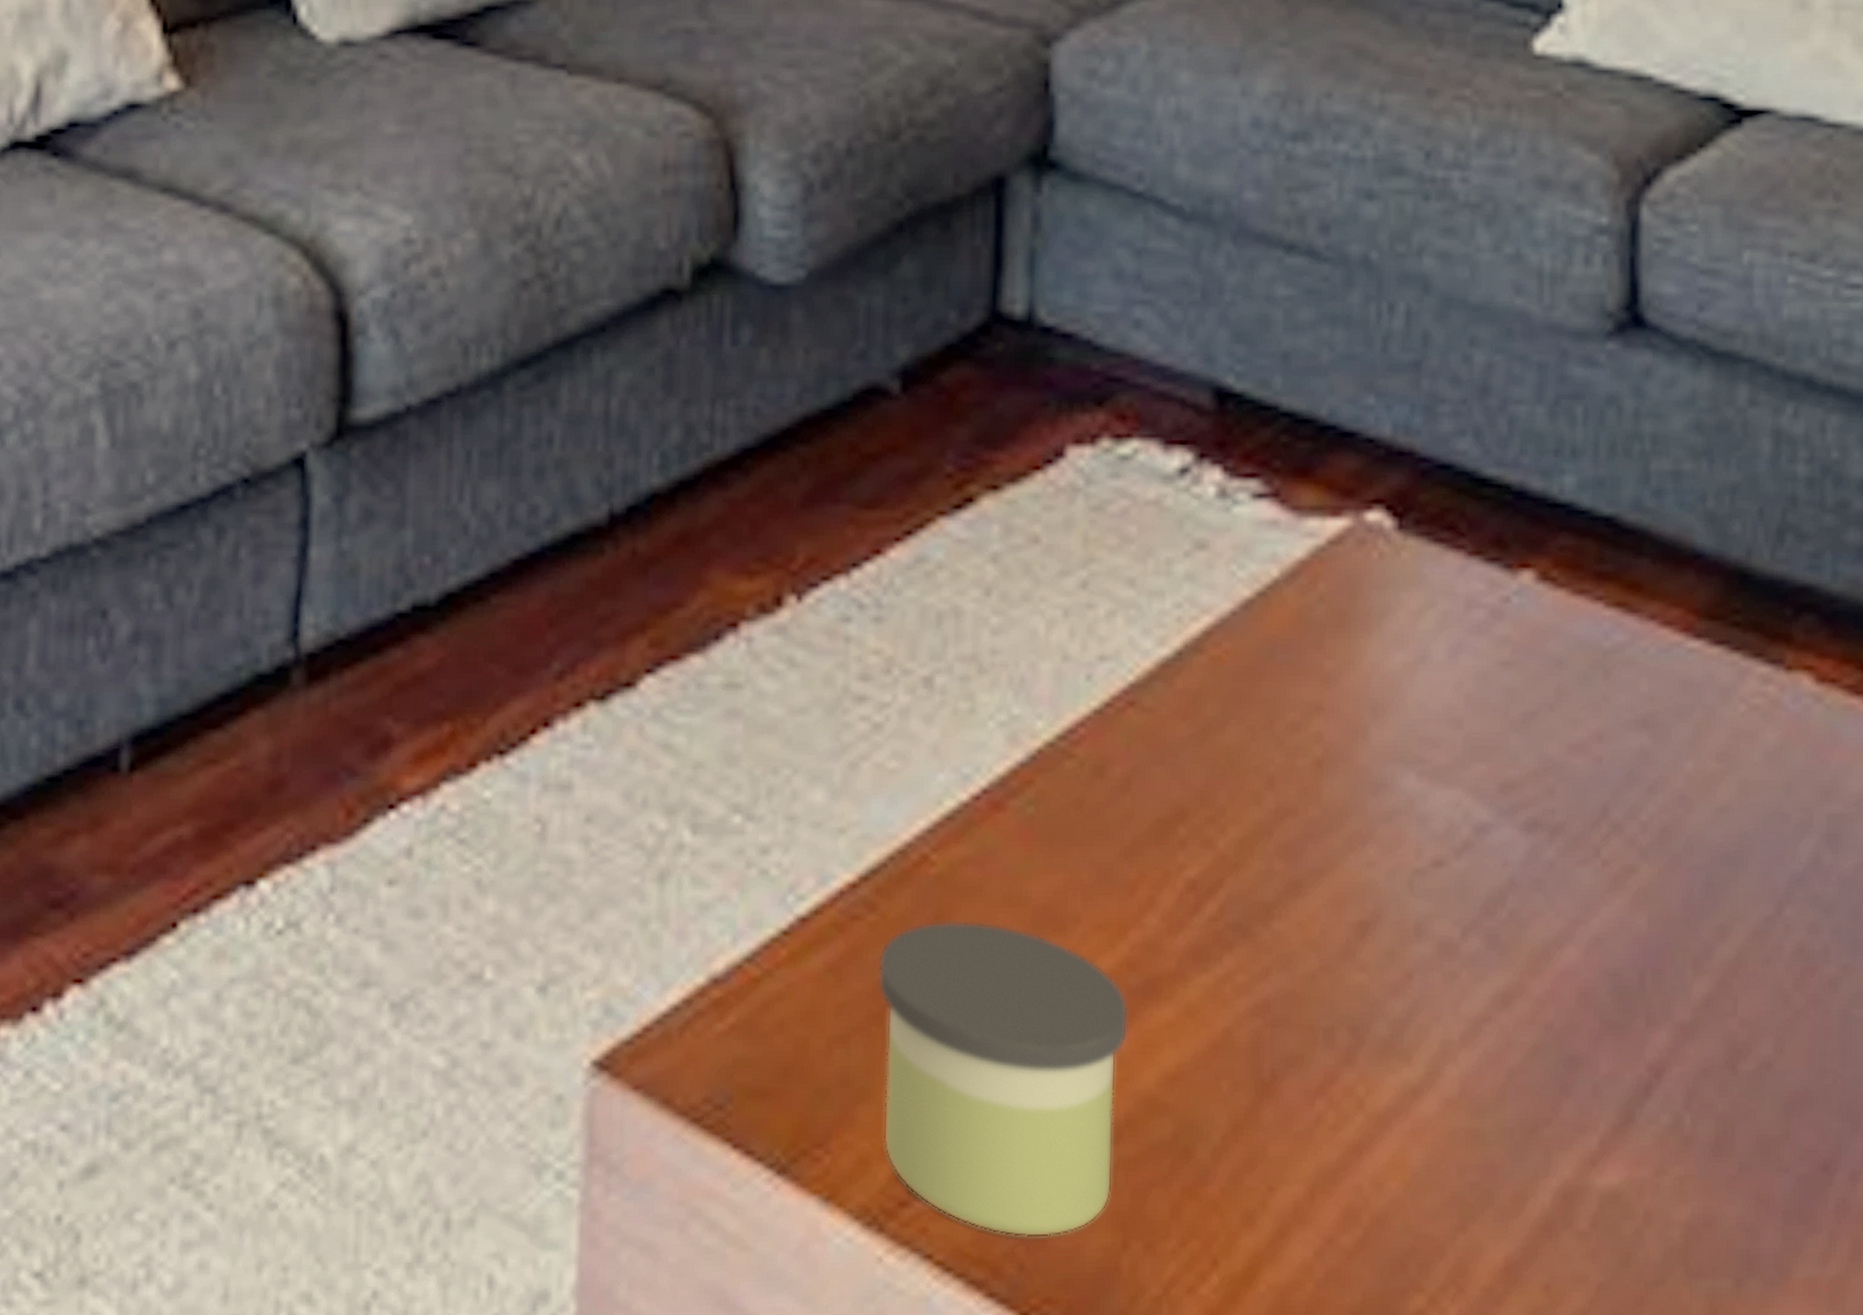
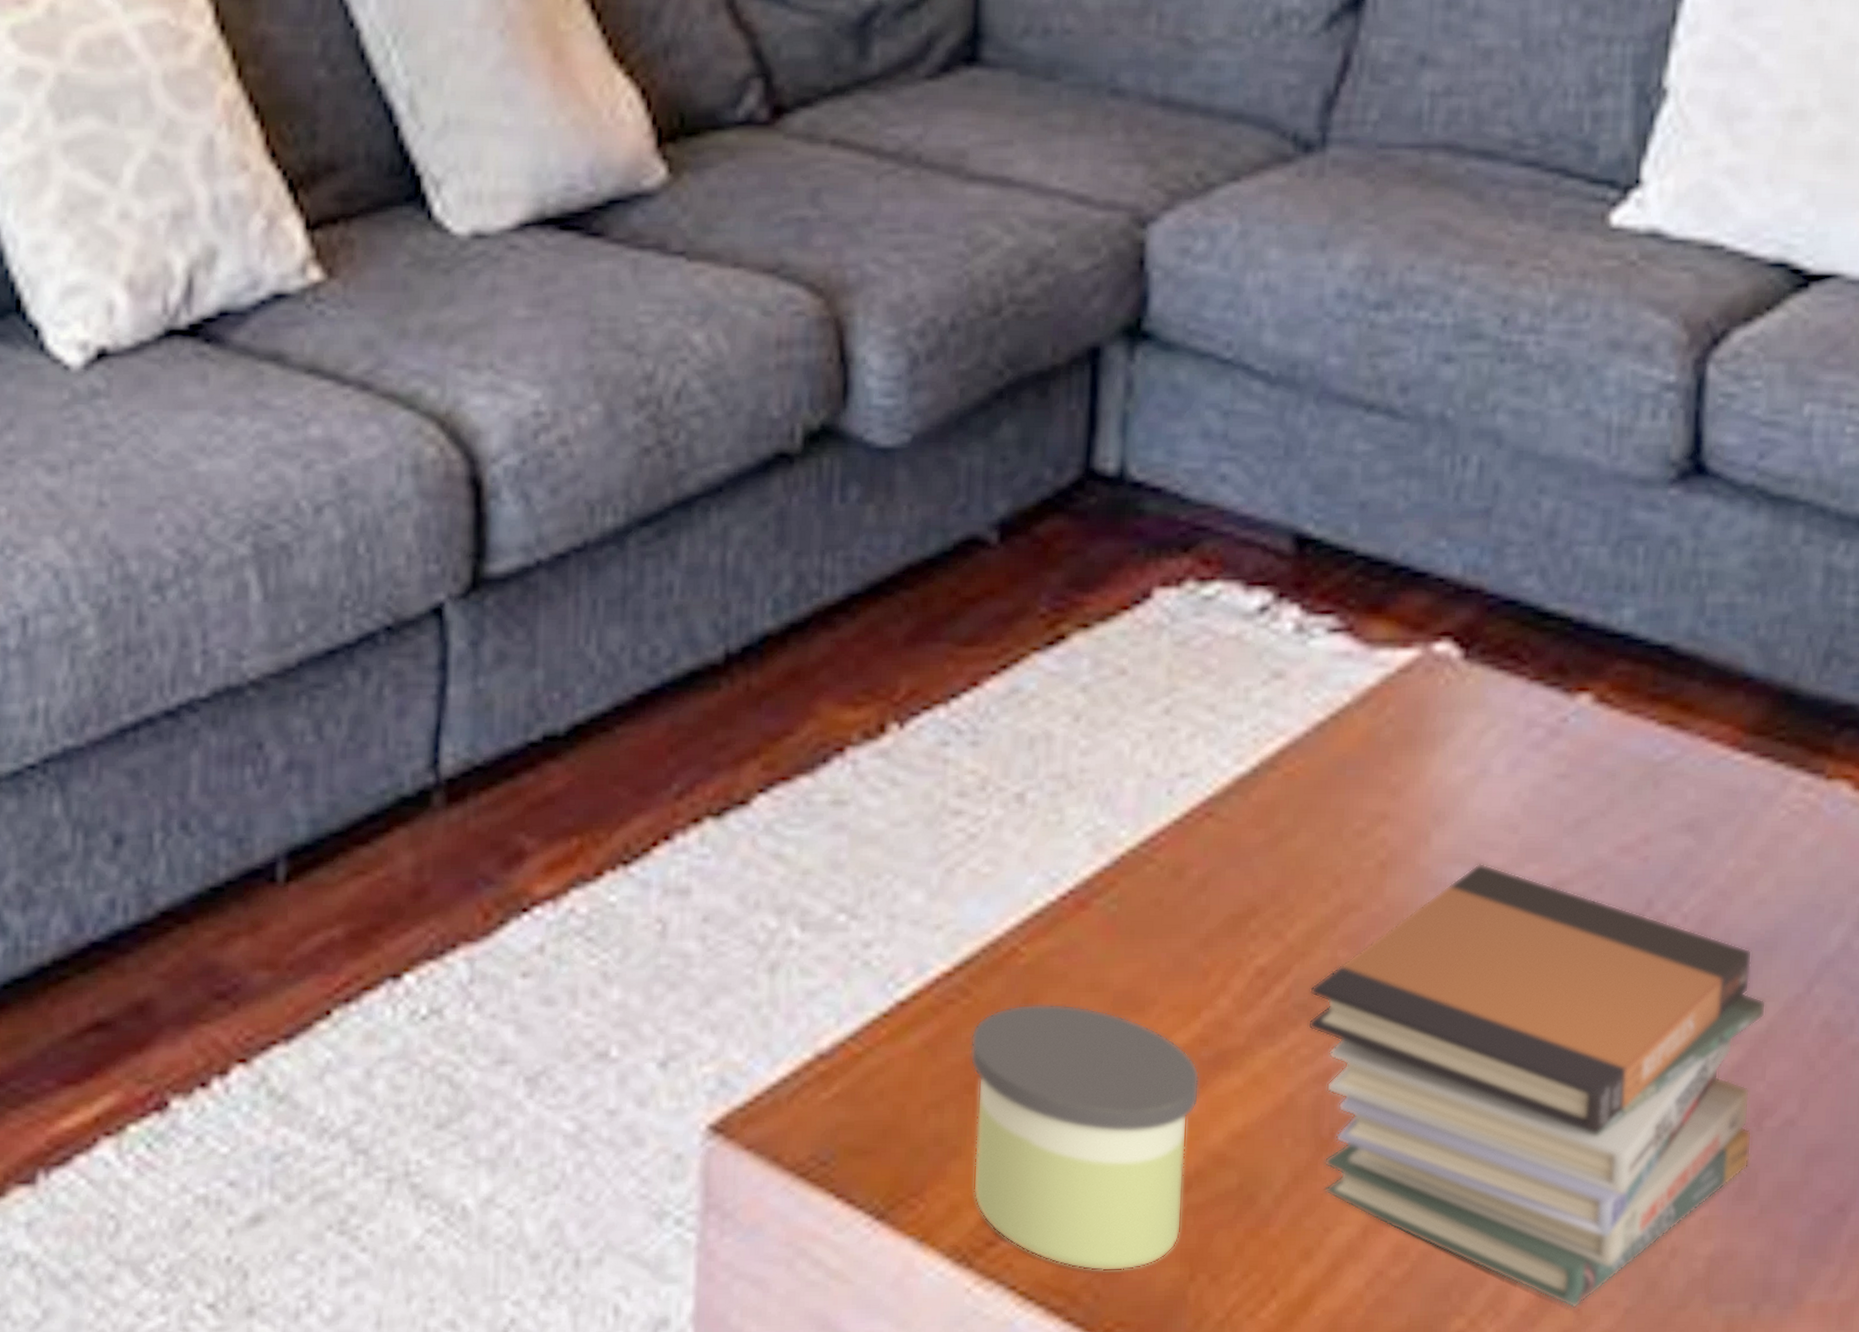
book stack: none [1243,762,1735,1285] -> present [1307,863,1766,1309]

